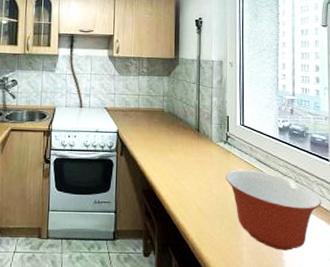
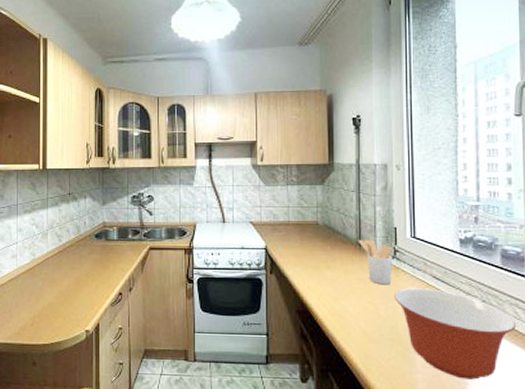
utensil holder: none [197,125,225,167] -> present [358,239,393,285]

